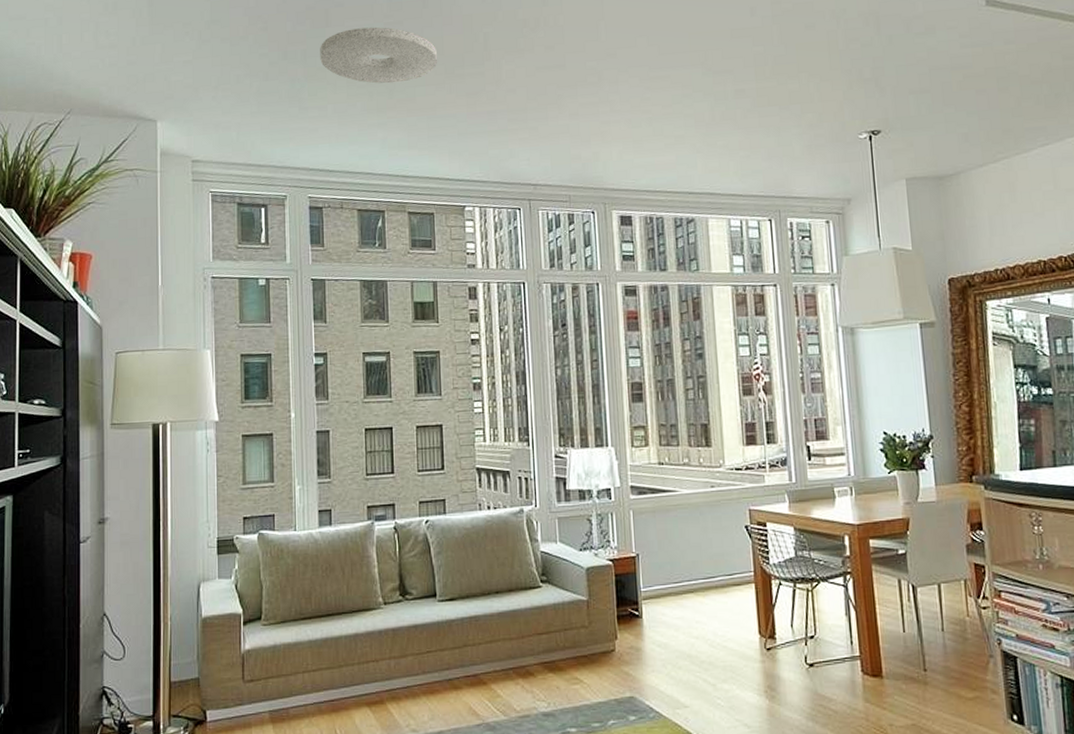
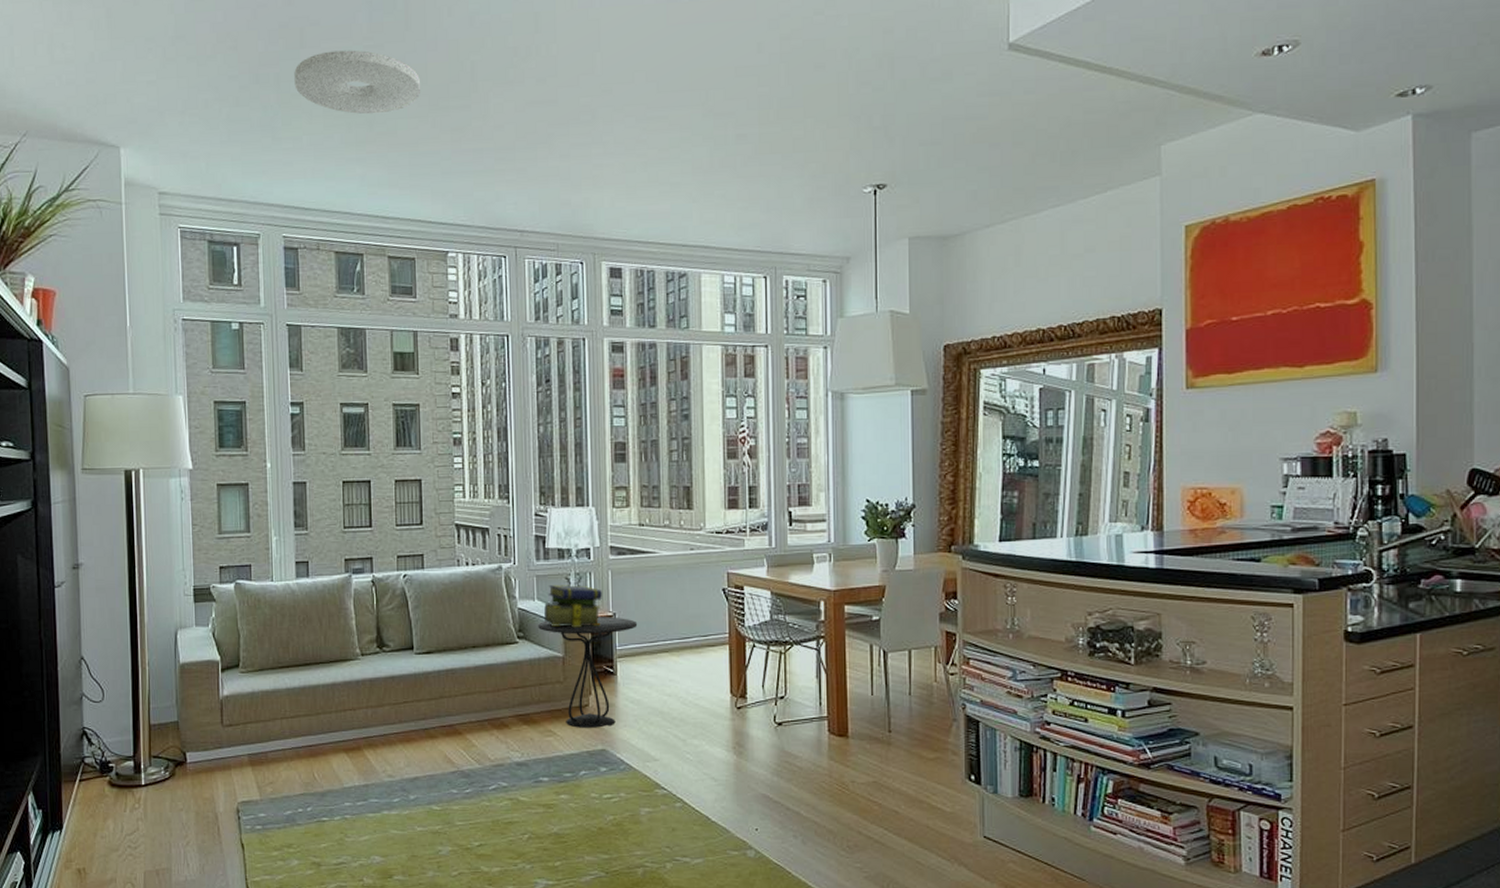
side table: none [561,557,662,676] -> present [538,617,638,729]
stack of books: none [567,526,624,570] -> present [544,585,602,628]

